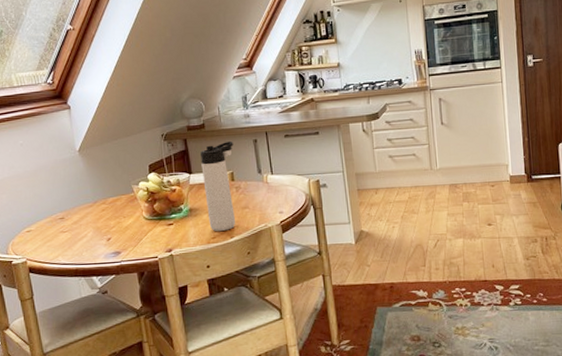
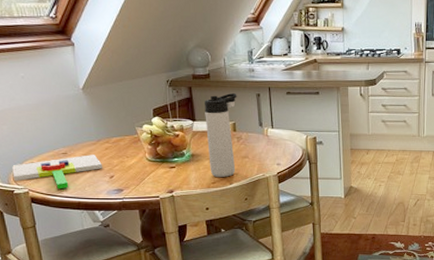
chopping board: none [11,217,100,257] -> present [12,155,103,190]

